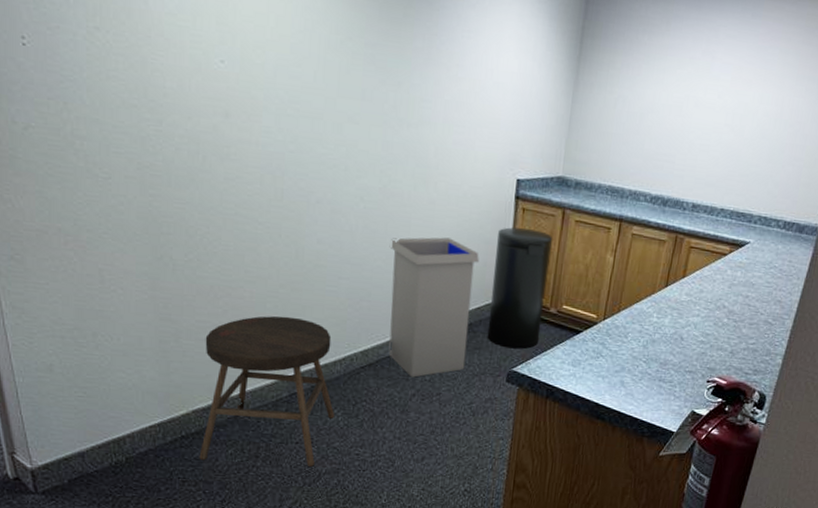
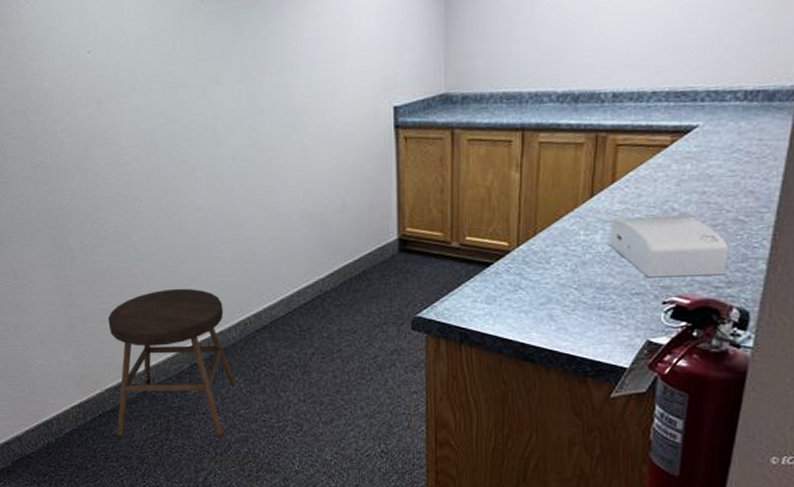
recycling bin: present [388,237,479,378] -> none [267,183,364,336]
pedal bin: present [487,227,553,349] -> none [379,158,445,293]
tissue dispenser: none [673,307,759,365] -> present [608,214,730,278]

